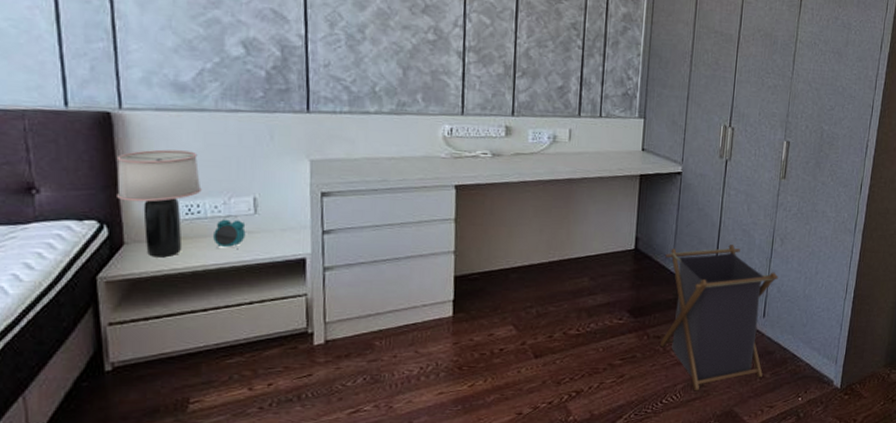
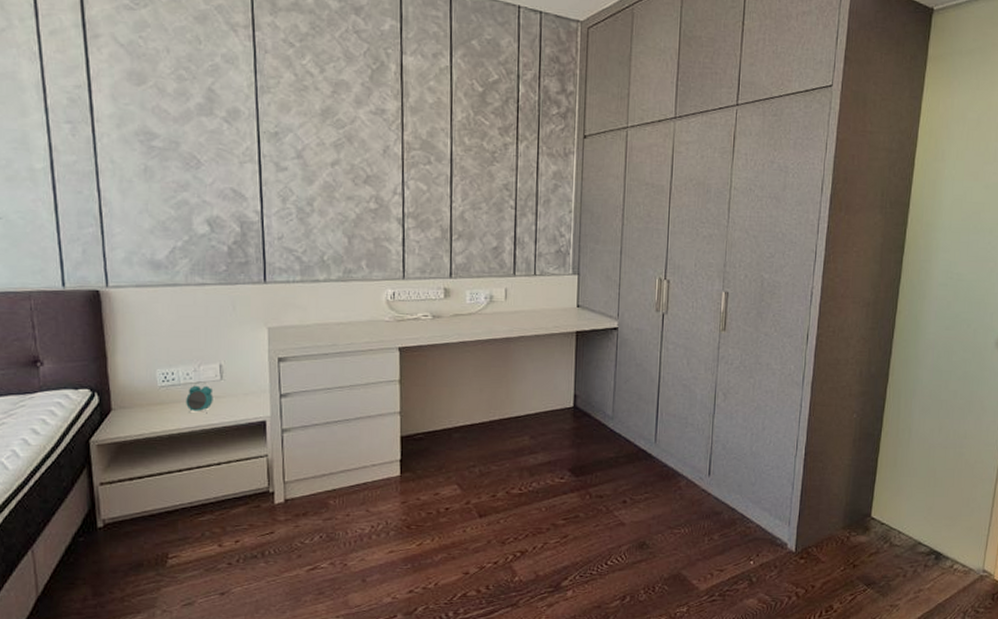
table lamp: present [116,149,202,258] -> none [104,322,175,422]
laundry basket: present [660,245,779,391] -> none [603,401,723,553]

